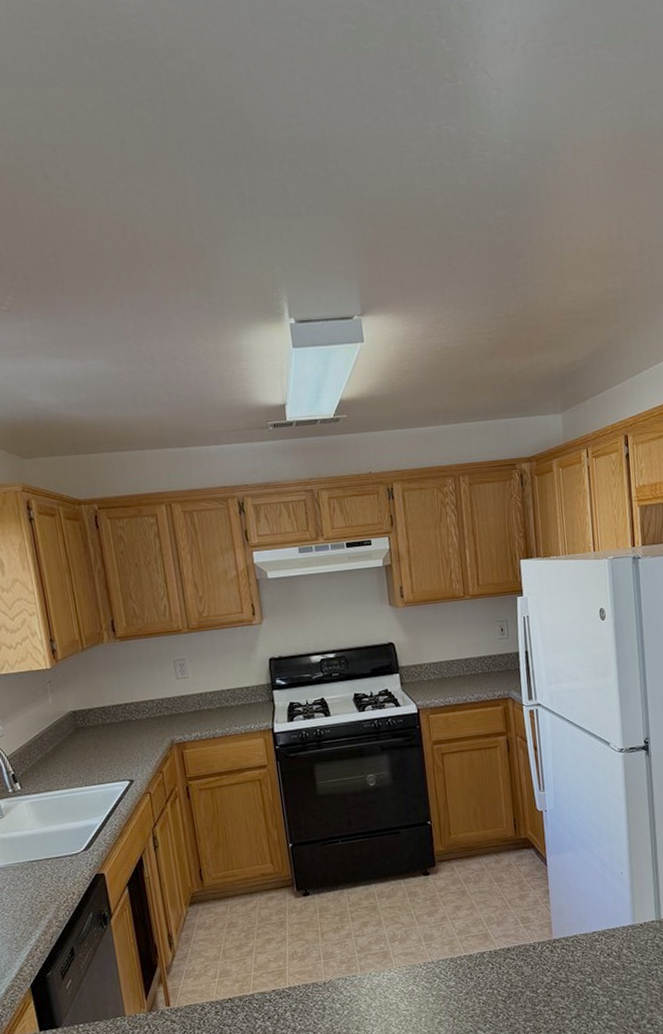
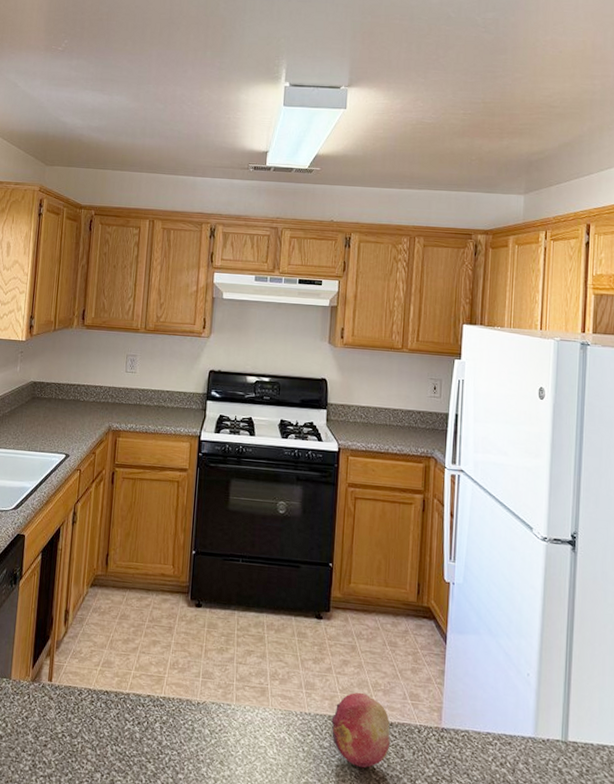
fruit: none [453,929,510,995] -> present [331,692,390,768]

